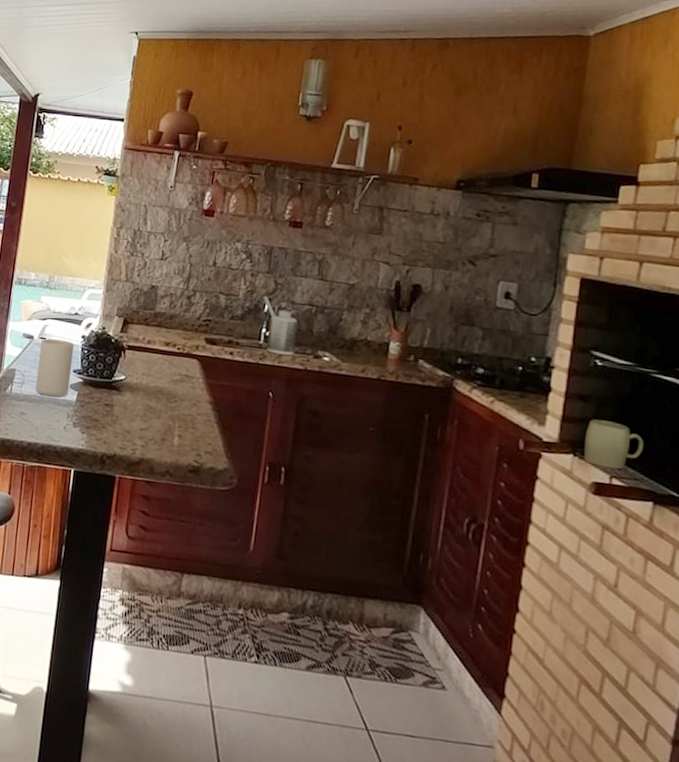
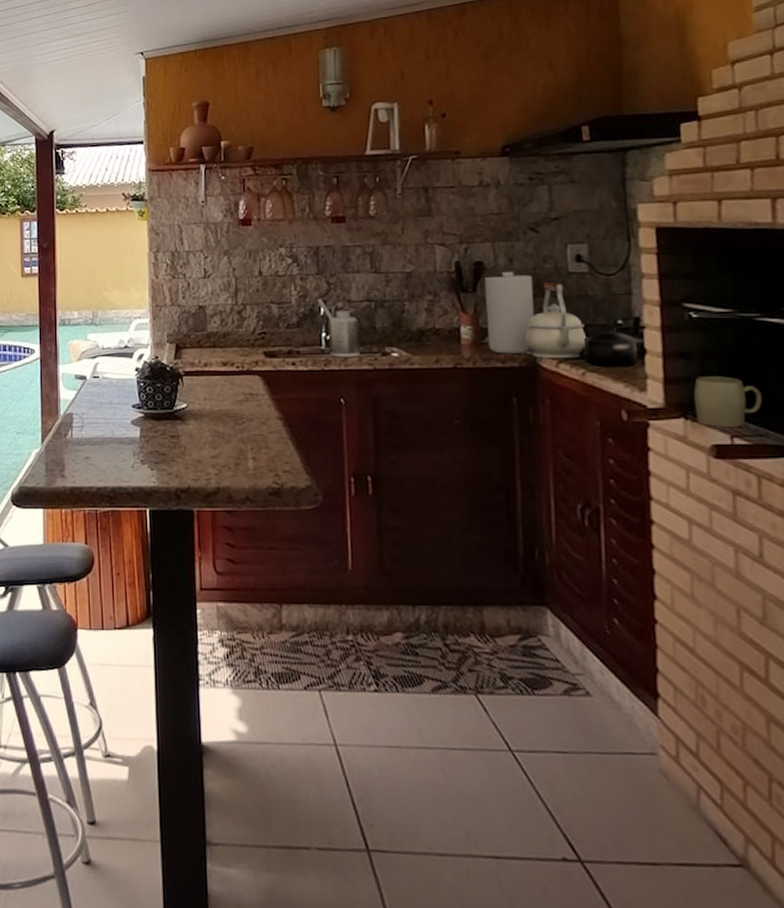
cup: present [35,338,75,397] -> none [94,376,131,437]
paper towel holder: none [412,297,463,376] -> present [484,271,535,354]
kettle: none [446,312,501,387] -> present [525,281,586,359]
saucepan: none [496,362,546,401] -> present [583,327,638,368]

